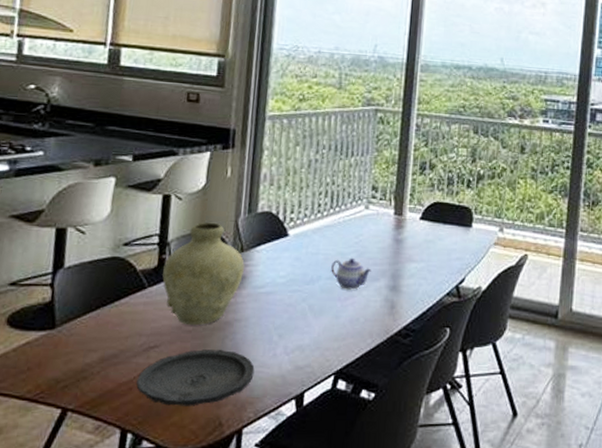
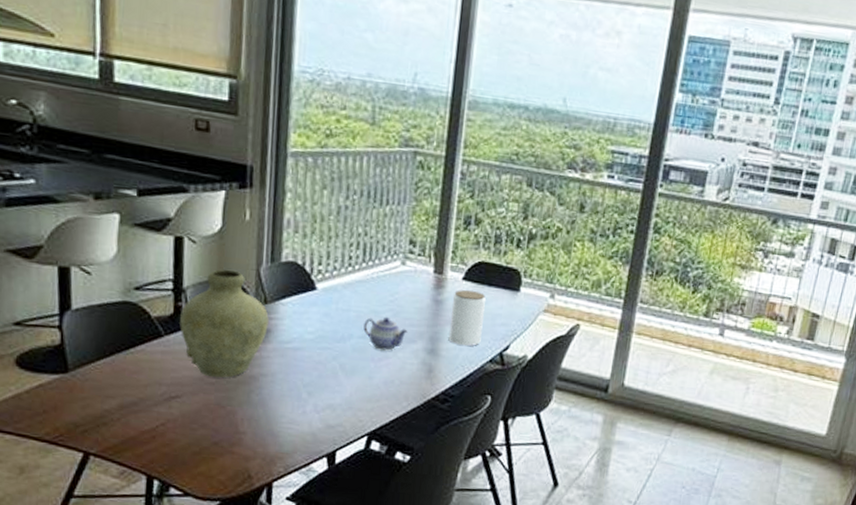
plate: present [136,349,255,406] -> none [160,402,283,458]
jar: none [408,228,442,281] -> present [448,289,487,346]

